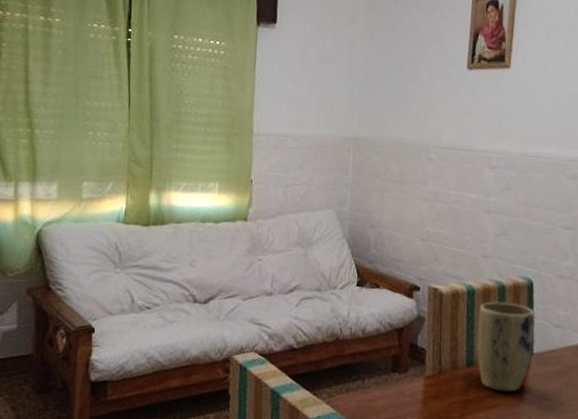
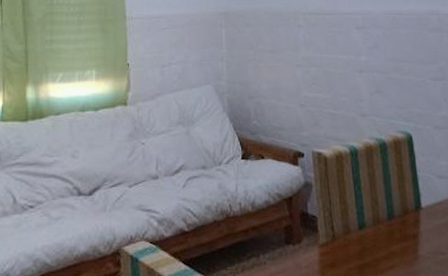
plant pot: present [476,301,535,392] -> none [364,159,421,252]

